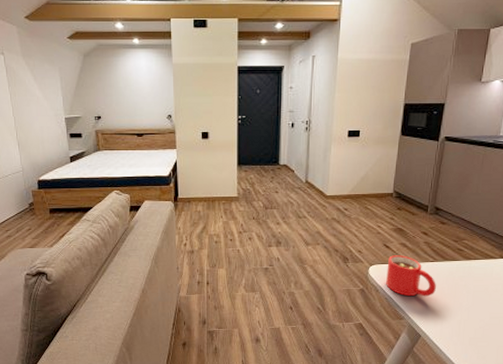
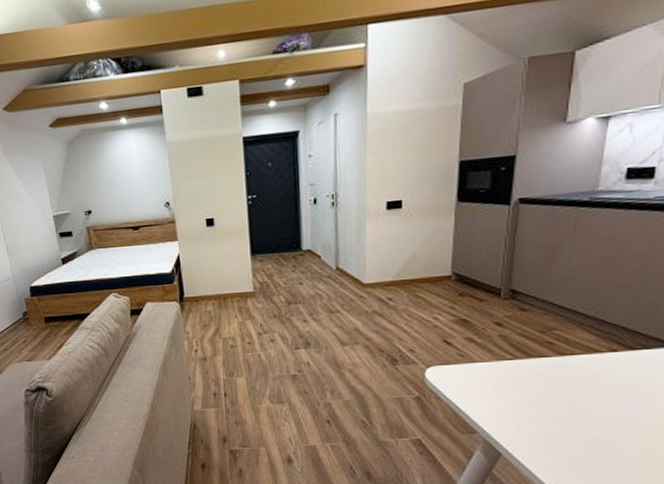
mug: present [386,255,436,297] -> none [449,353,519,404]

